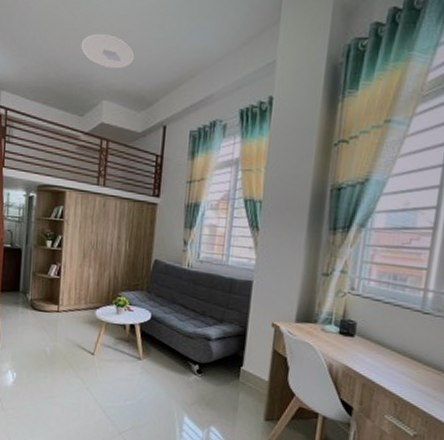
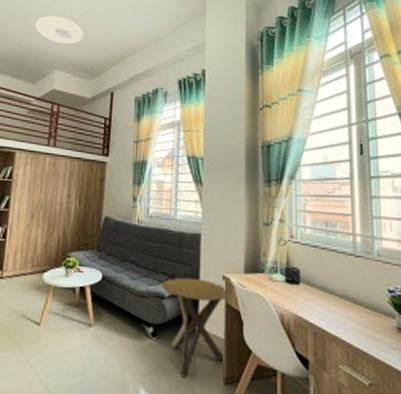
side table: none [208,322,276,411] -> present [161,278,227,378]

